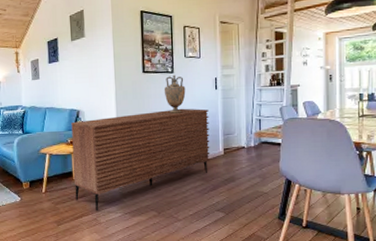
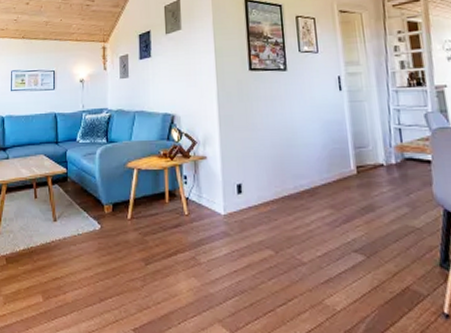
sideboard: present [71,108,210,212] -> none [164,113,340,247]
decorative urn: present [164,75,186,113] -> none [275,72,303,120]

